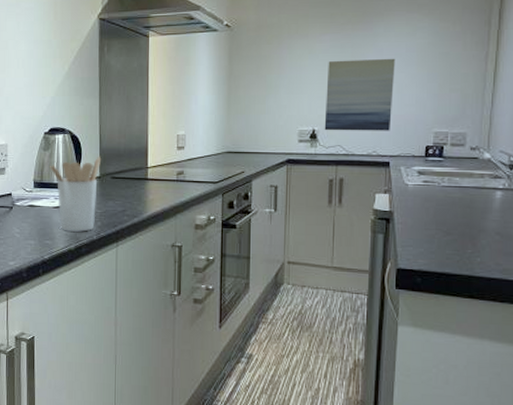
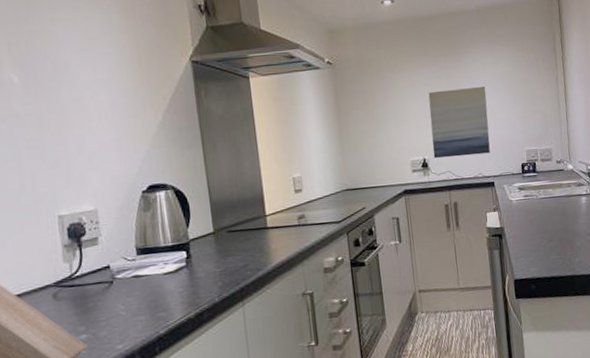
utensil holder: present [49,156,102,232] -> none [152,209,215,299]

